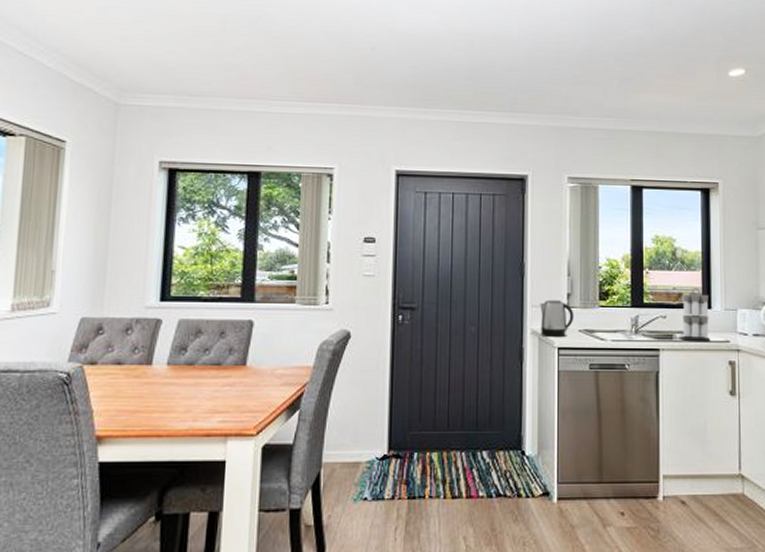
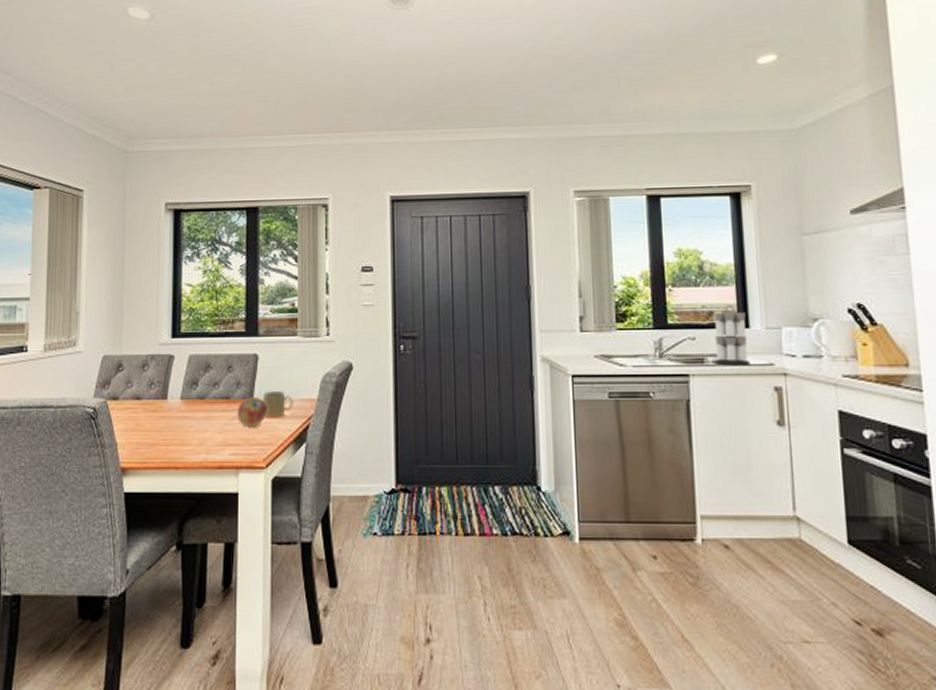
fruit: none [228,363,261,394] -> present [237,396,267,427]
mug: none [256,358,288,387] -> present [263,391,293,420]
kettle: present [540,299,574,338] -> none [549,323,589,365]

